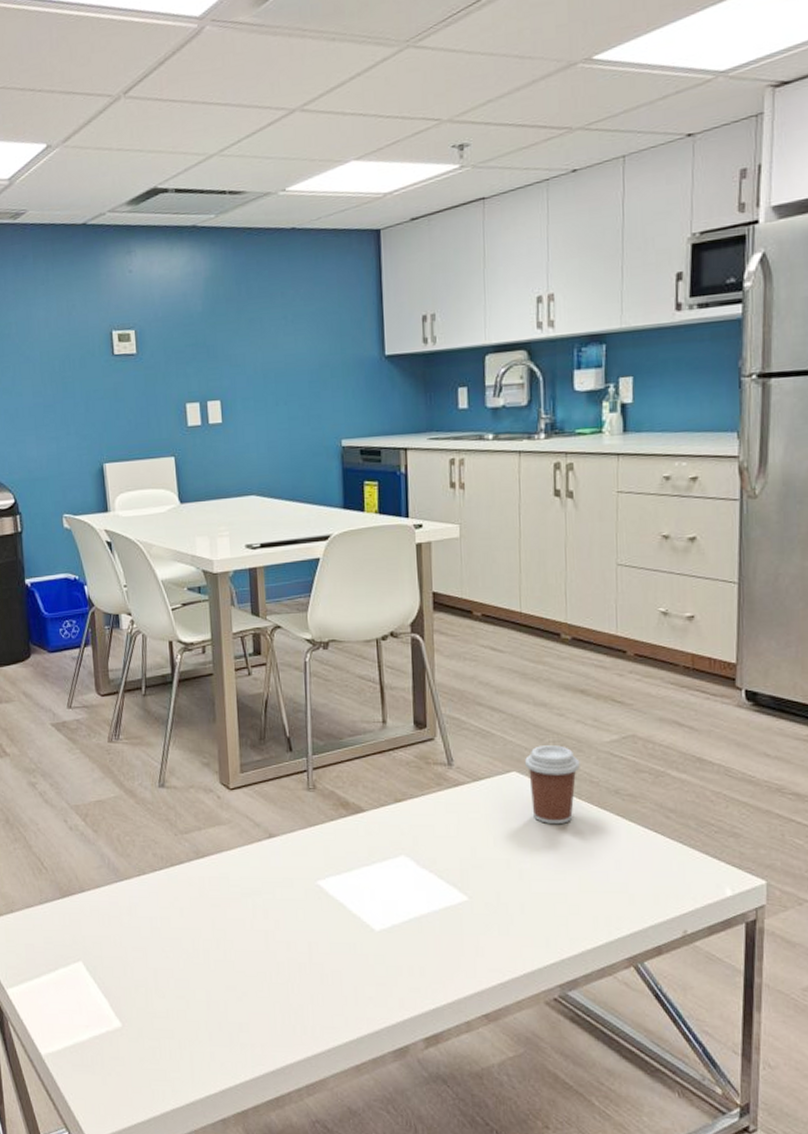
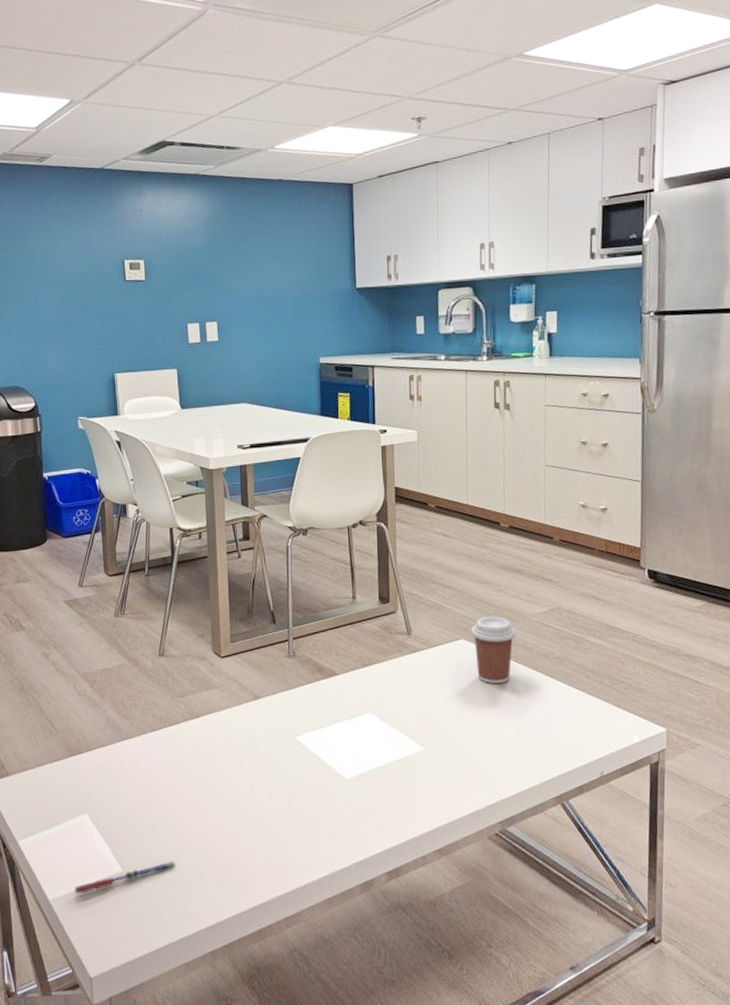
pen: none [69,1017,181,1050] -> present [74,861,175,895]

